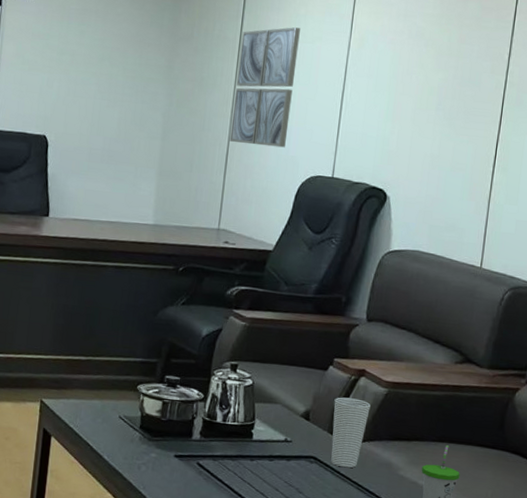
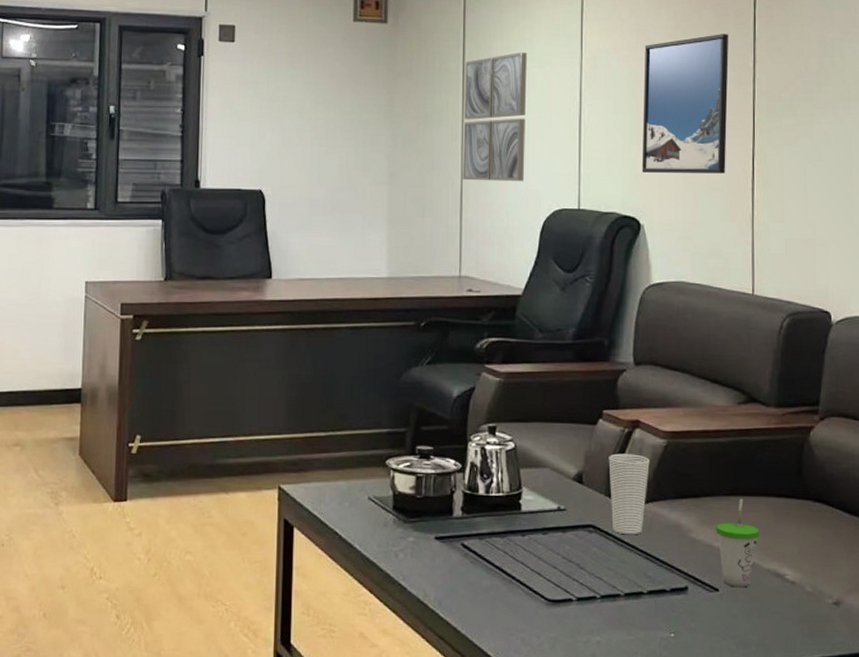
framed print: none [393,25,489,156] -> present [641,34,729,174]

